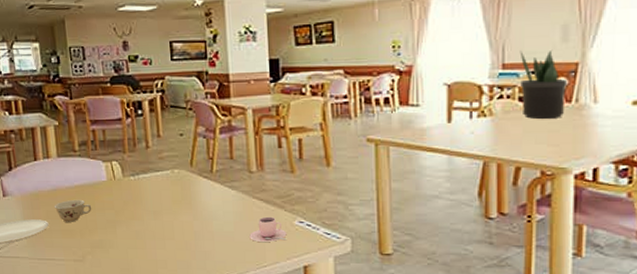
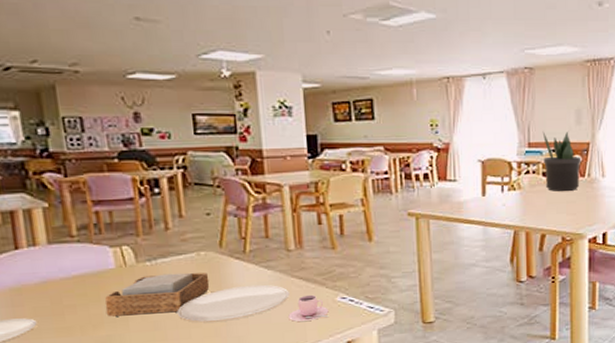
teacup: present [54,199,92,222] -> none [43,291,97,319]
napkin holder: none [98,188,182,224] -> present [105,272,210,317]
plate: none [154,203,251,236] -> present [177,284,290,323]

